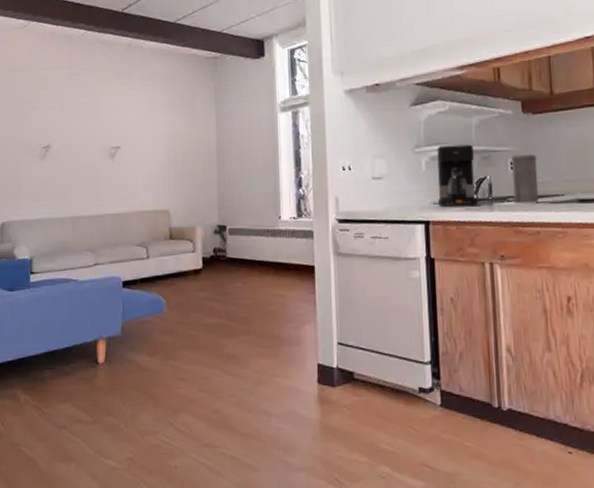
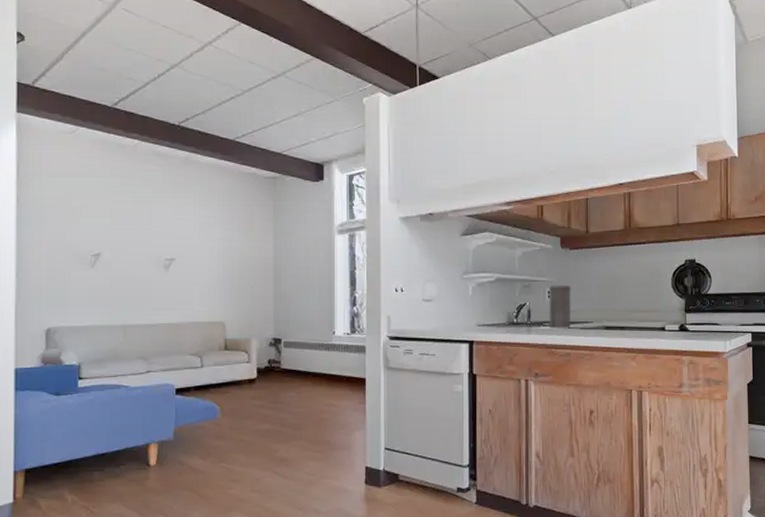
coffee maker: present [437,144,478,207] -> none [481,273,517,329]

